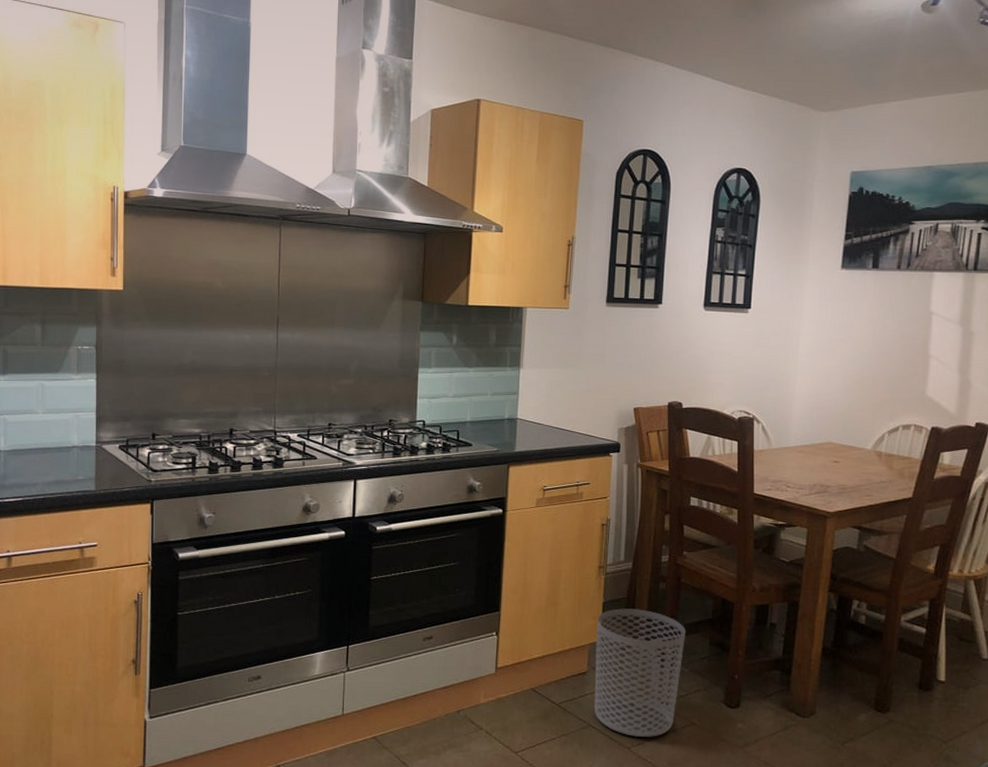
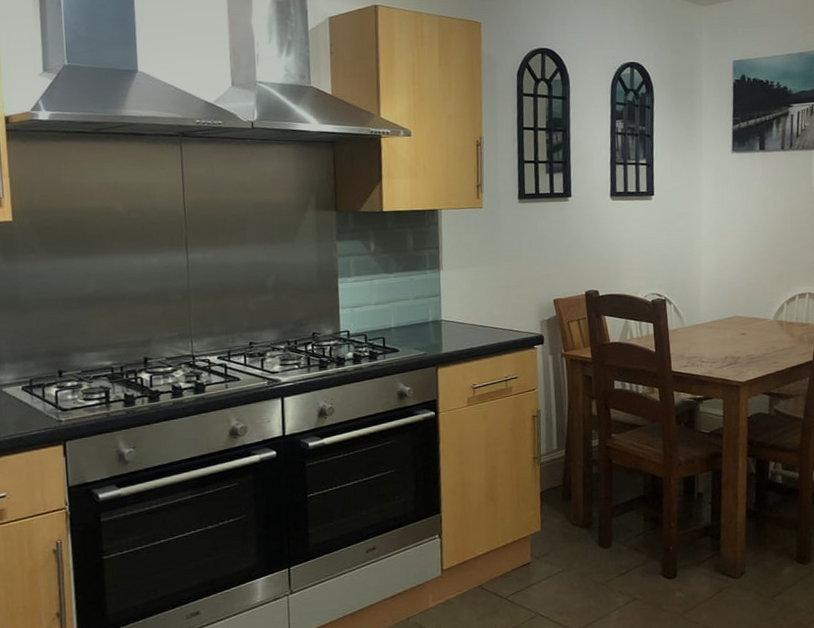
waste bin: present [594,608,685,737] -> none [536,494,621,619]

